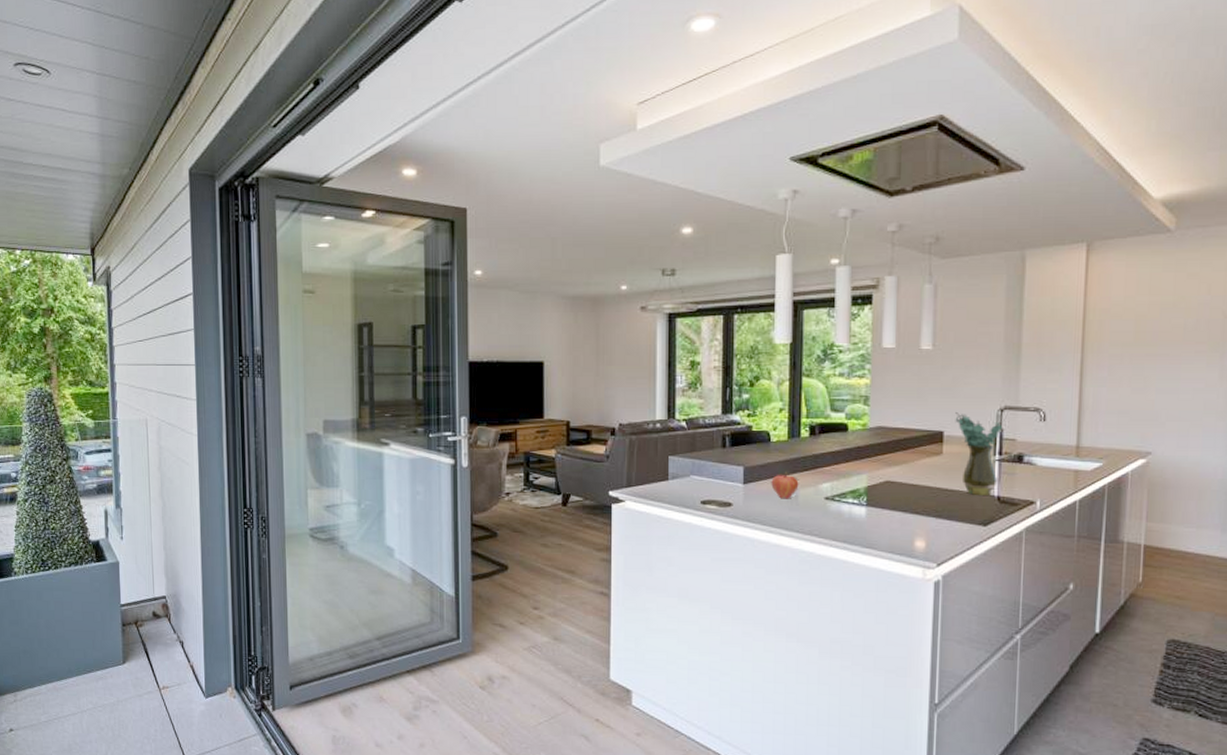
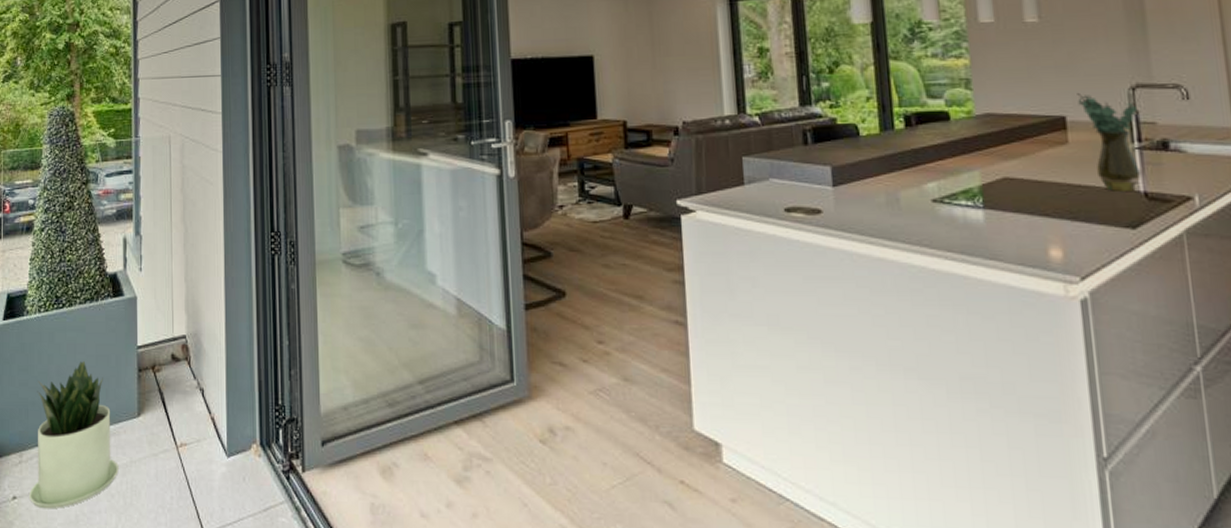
planter: none [24,617,107,740] -> present [28,361,119,509]
fruit: present [771,472,799,499] -> none [865,171,899,203]

